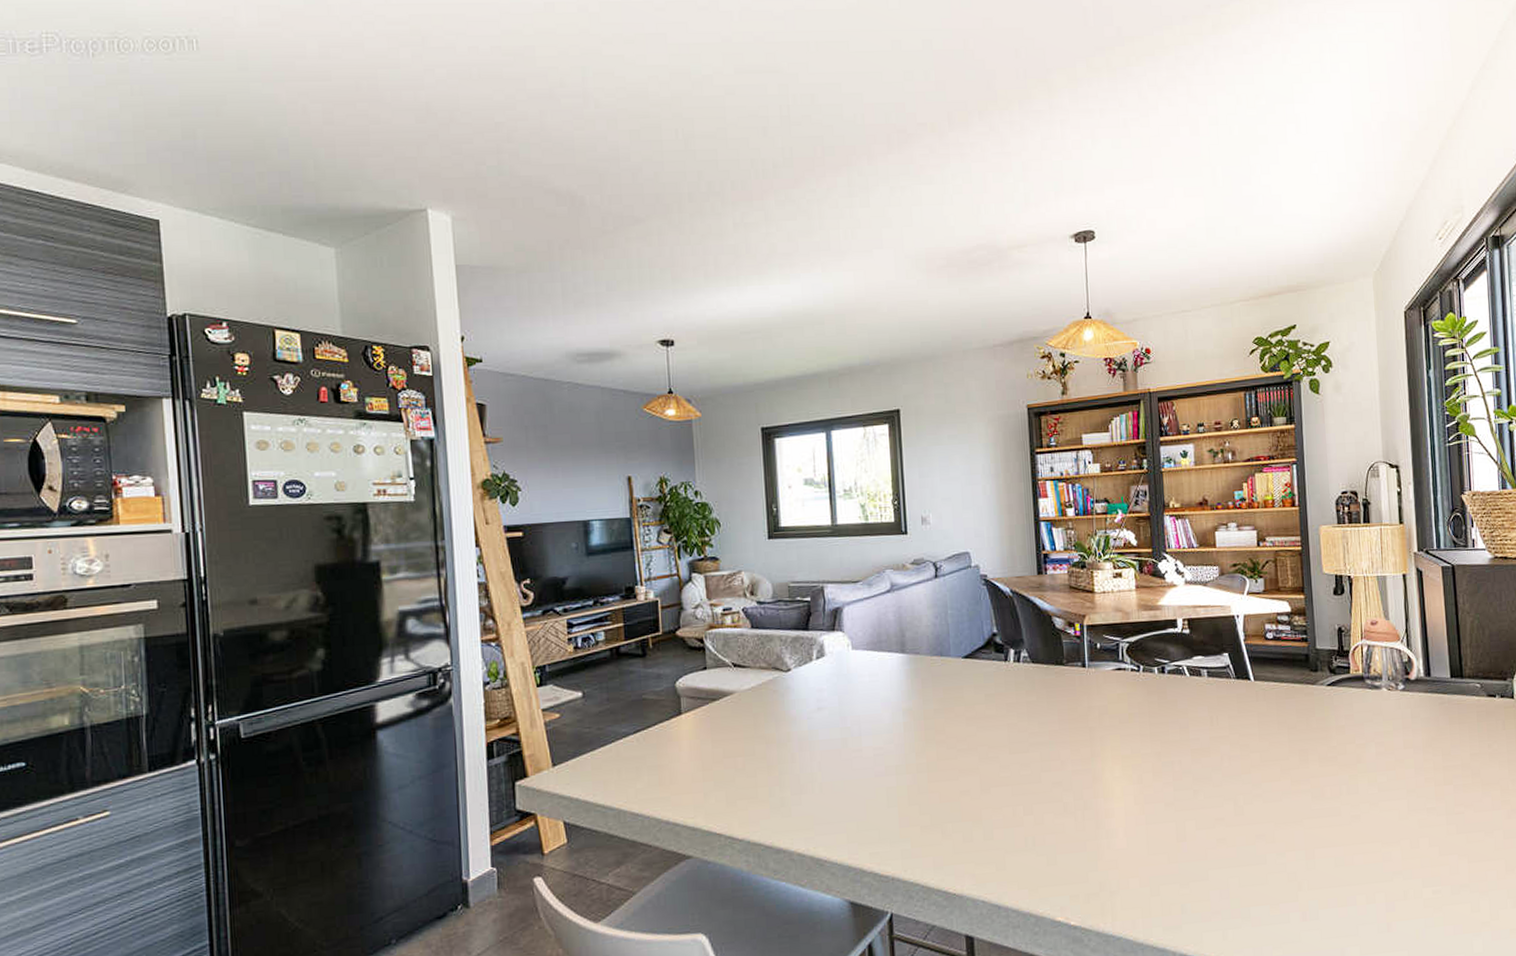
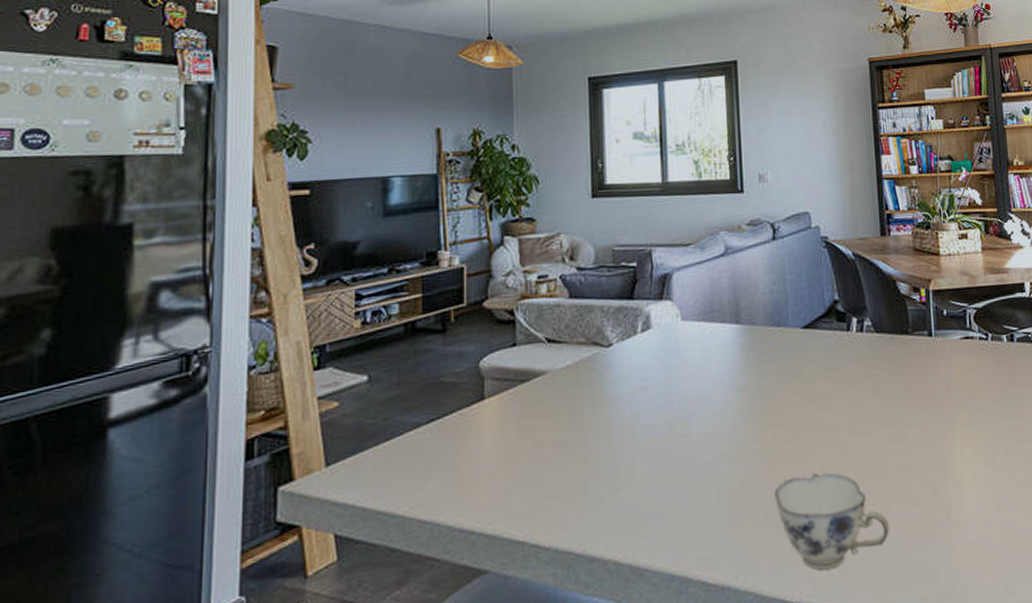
teacup: none [938,785,1044,868] -> present [774,473,890,570]

